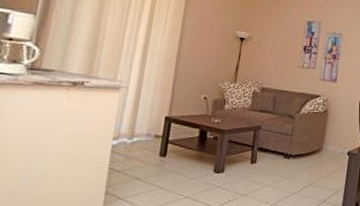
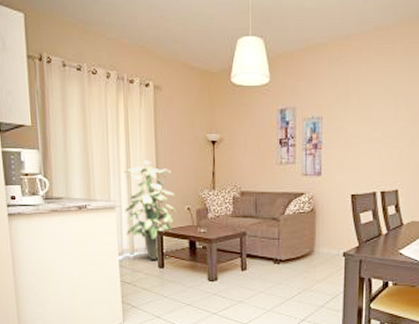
indoor plant: none [127,45,193,148] -> present [124,161,177,260]

